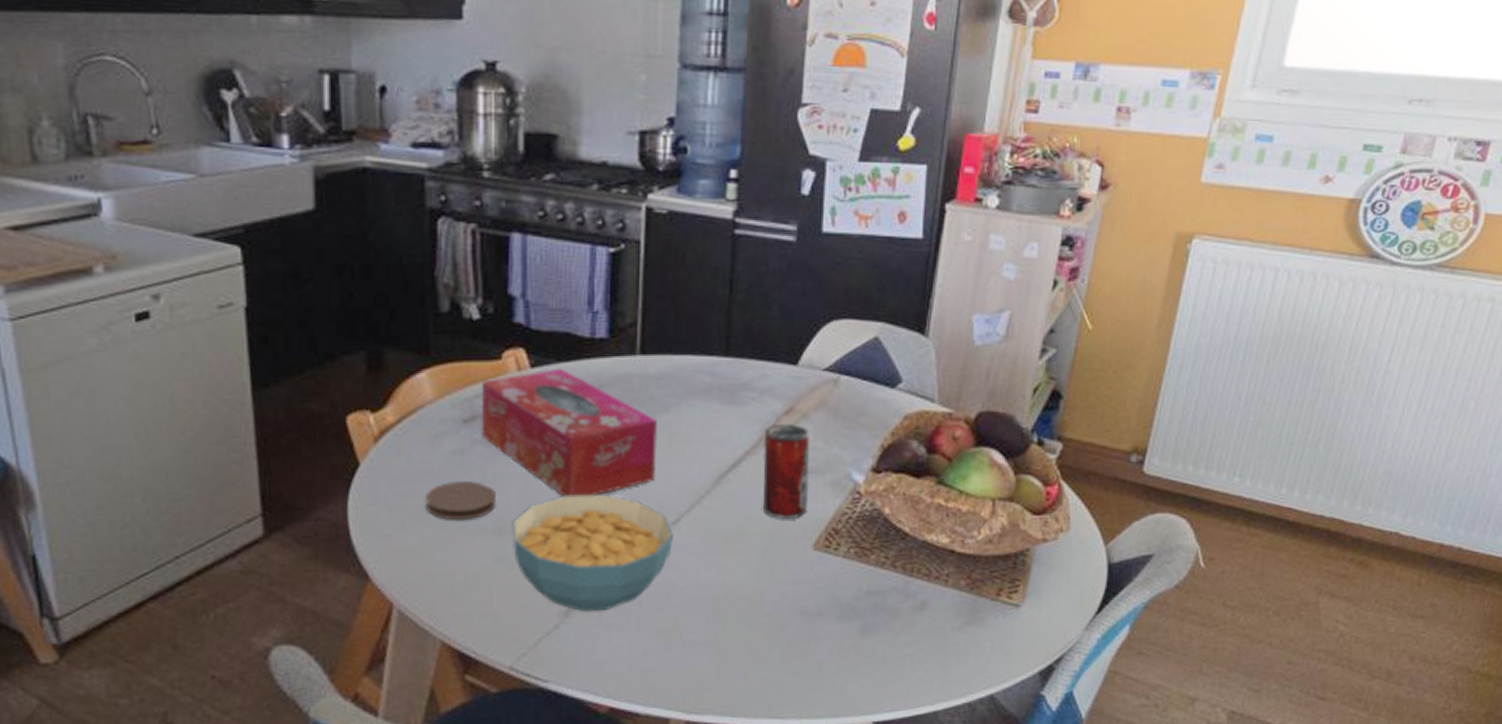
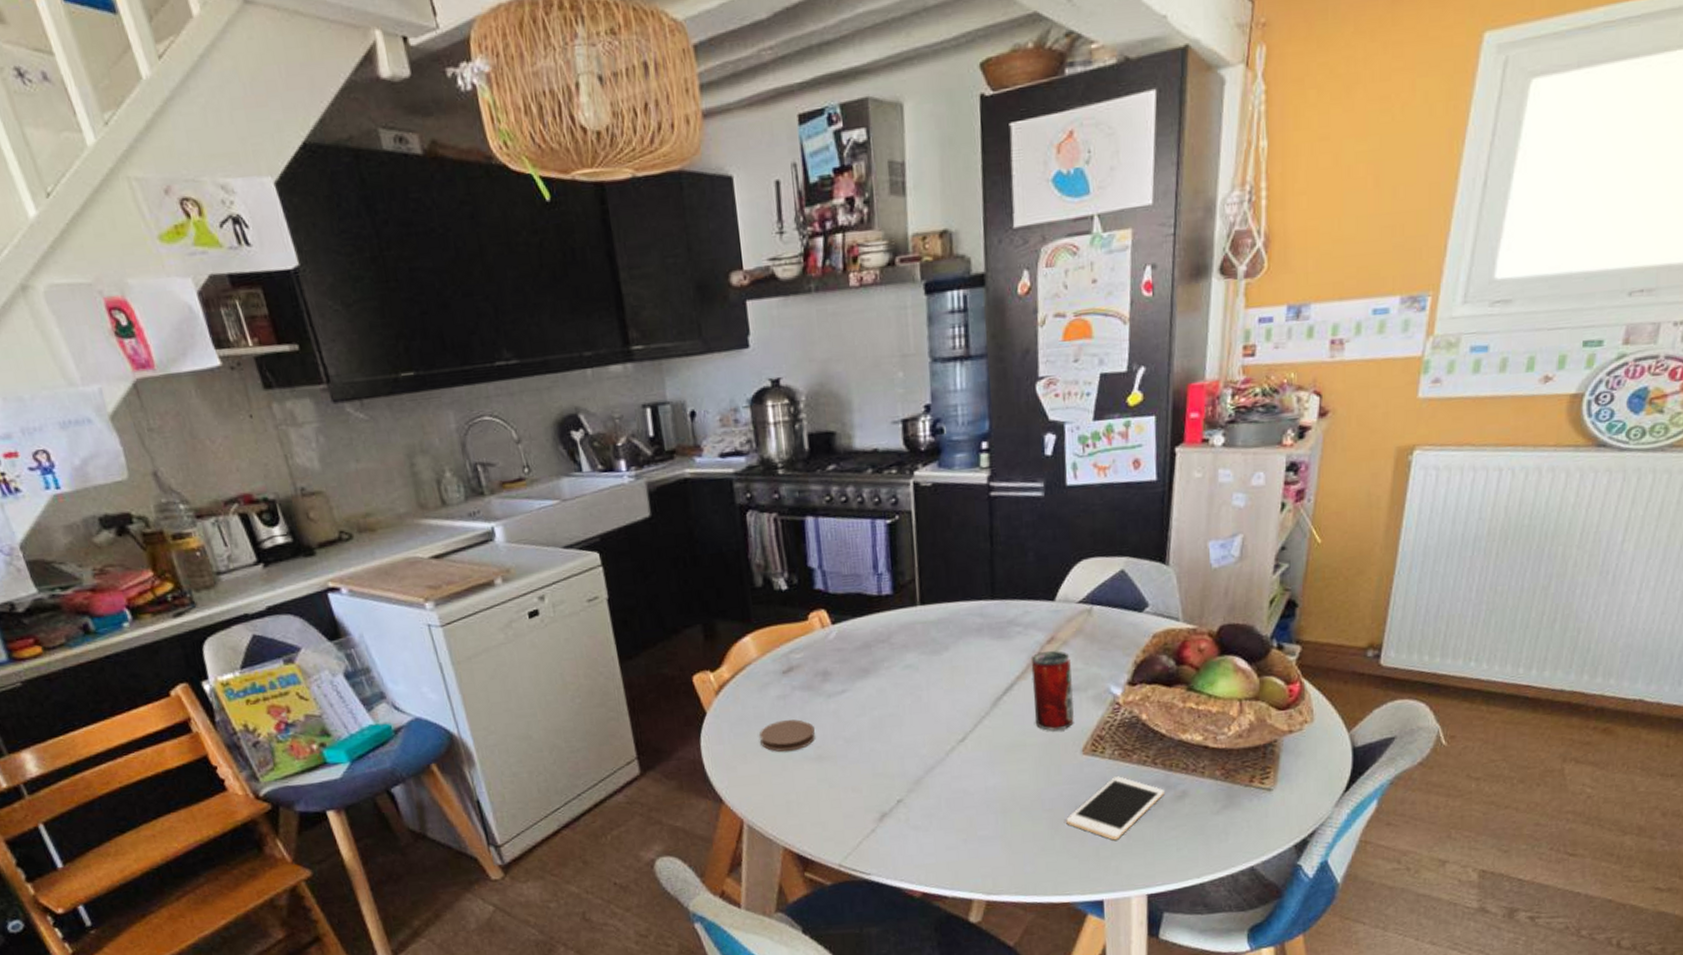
tissue box: present [481,368,657,496] -> none [795,622,943,726]
cereal bowl: present [511,494,674,612] -> none [829,721,963,818]
cell phone: none [788,579,902,655] -> present [1066,776,1164,841]

